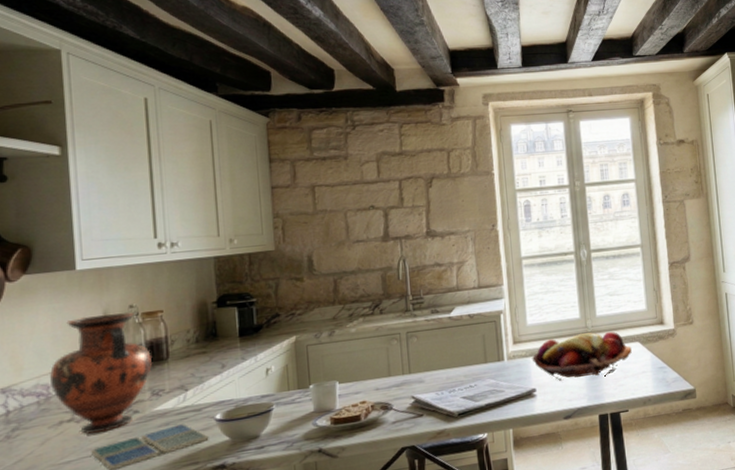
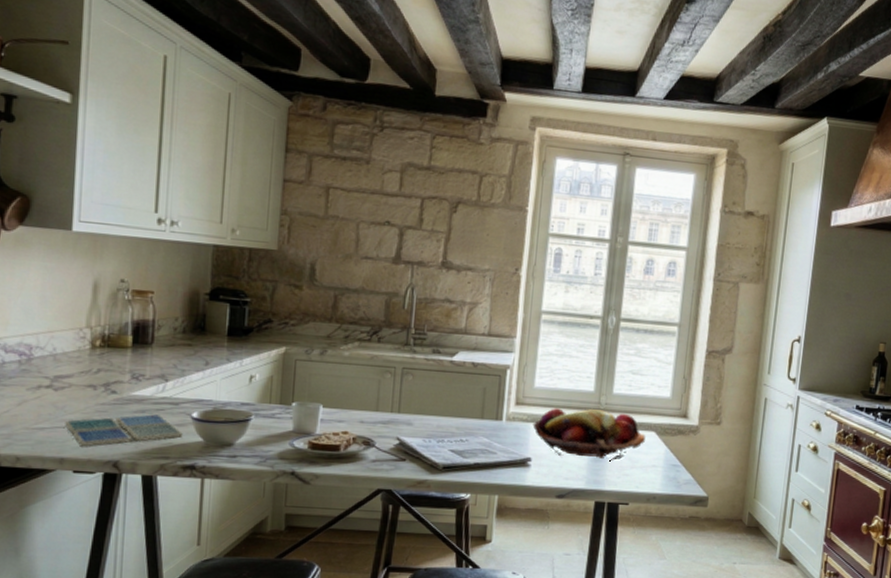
vase: present [50,312,153,435] -> none [34,282,137,406]

